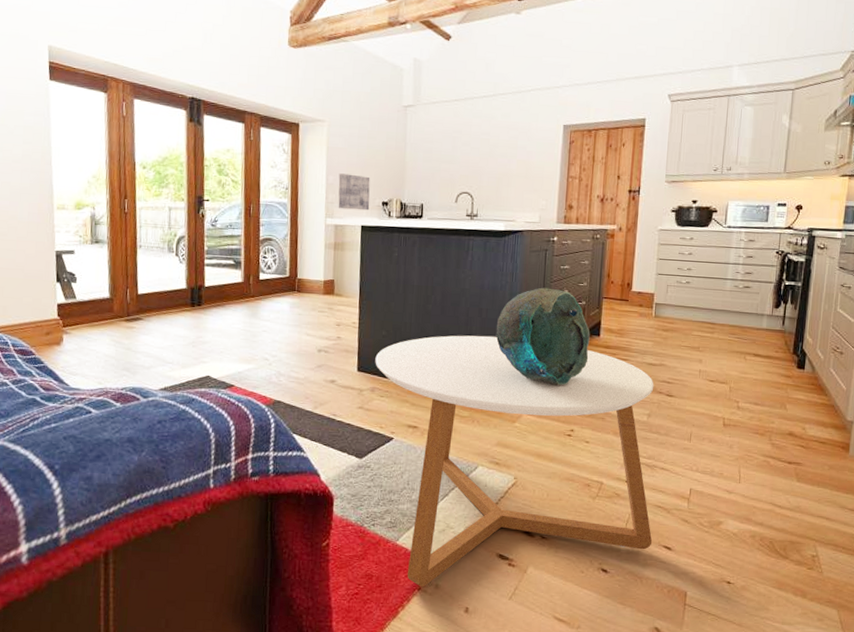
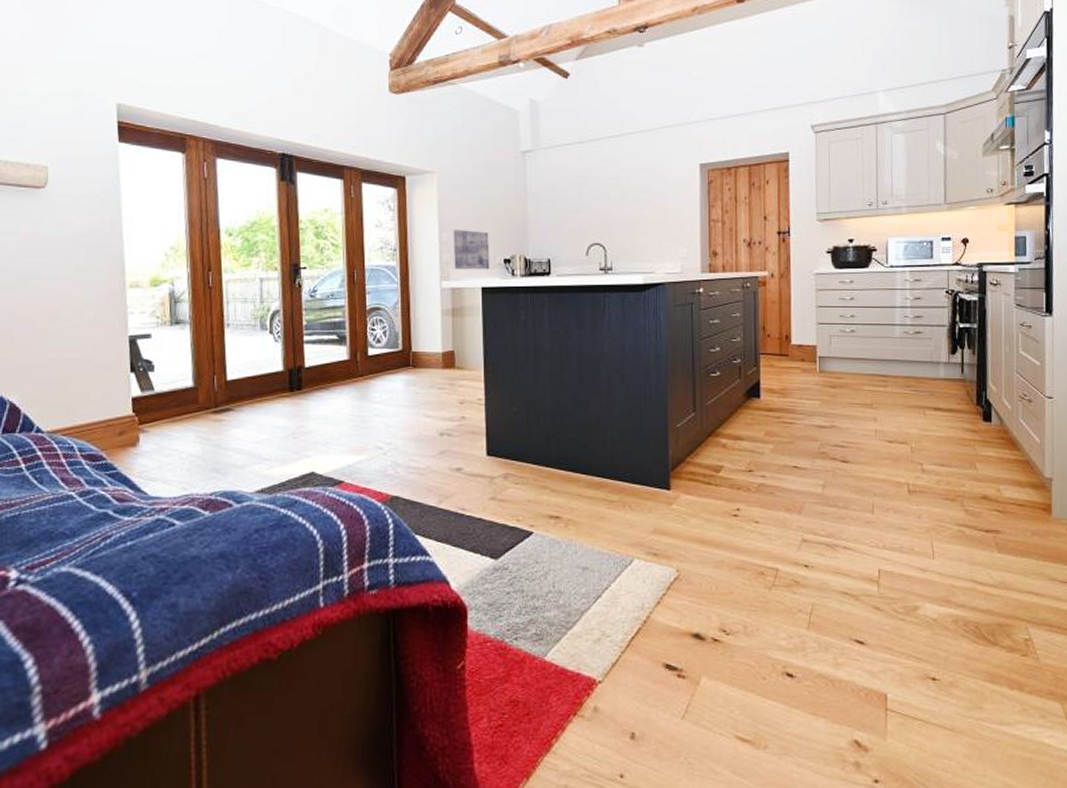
coffee table: present [375,335,654,587] -> none [506,405,842,712]
decorative bowl: present [495,287,590,386] -> none [642,346,750,458]

